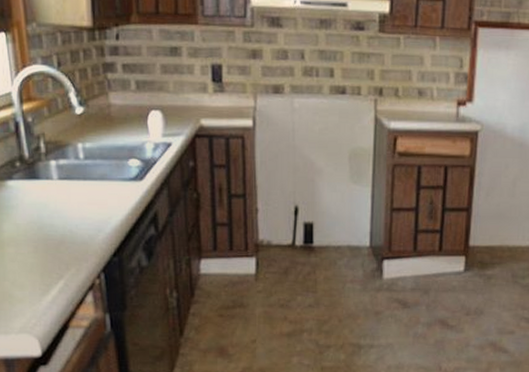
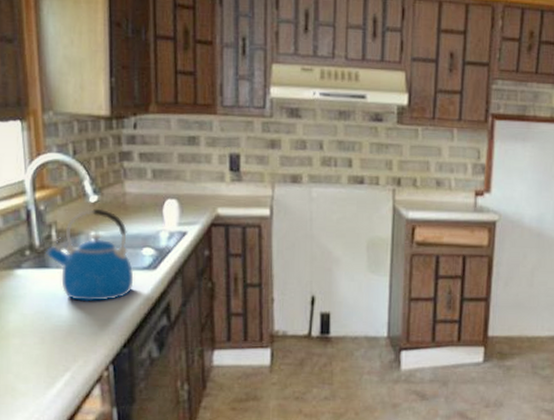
kettle: none [34,120,121,212] -> present [44,208,134,302]

